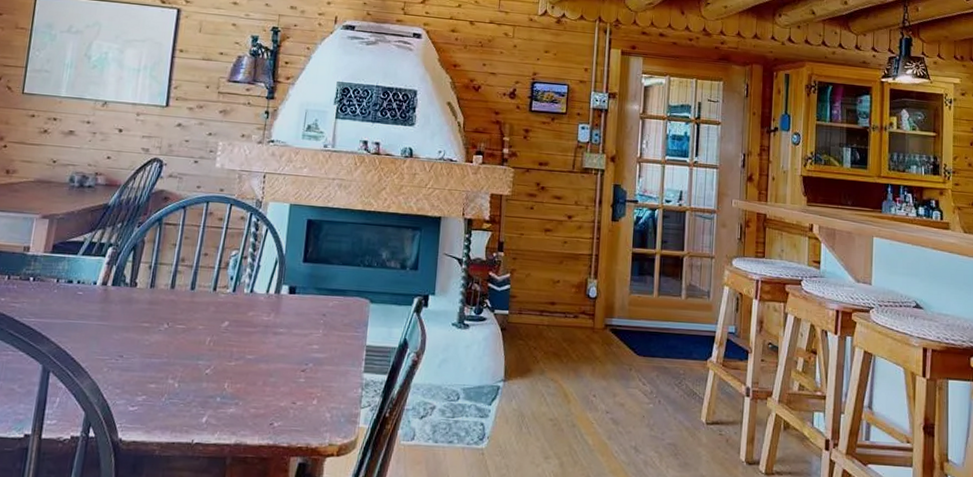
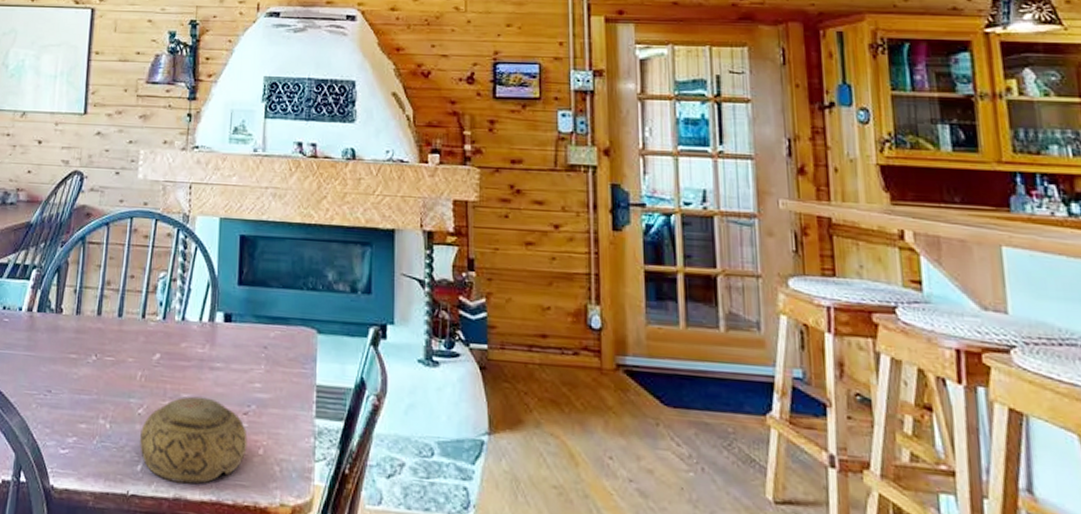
bowl: none [205,357,304,432] -> present [140,396,248,484]

